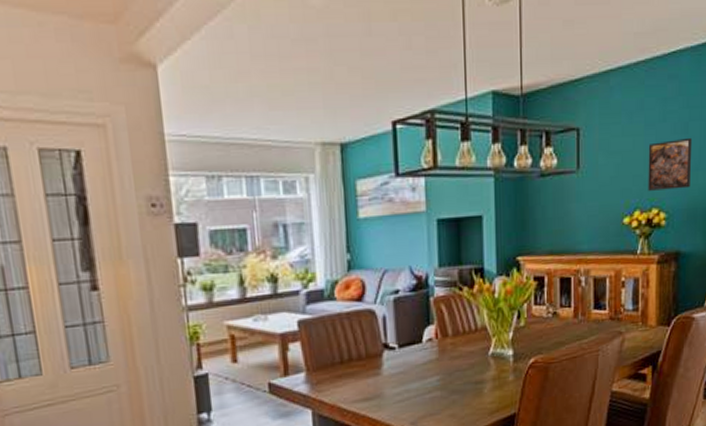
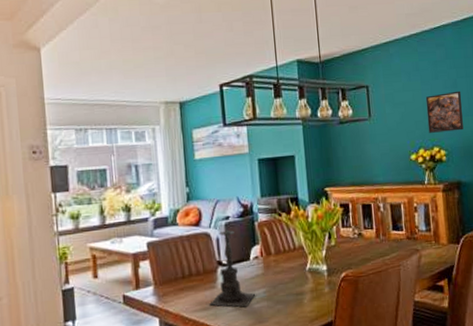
candle holder: none [372,303,428,398] -> present [209,227,256,308]

